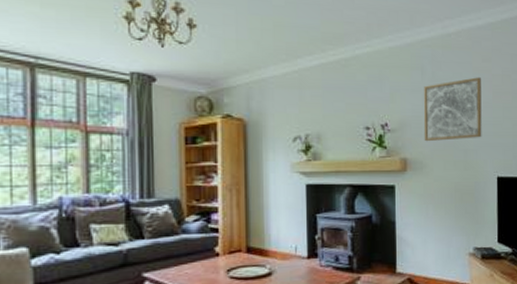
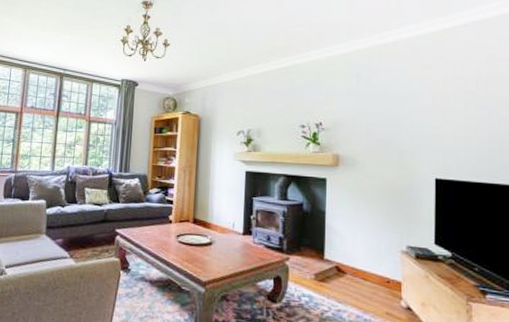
wall art: present [423,77,482,142] -> none [357,82,419,141]

